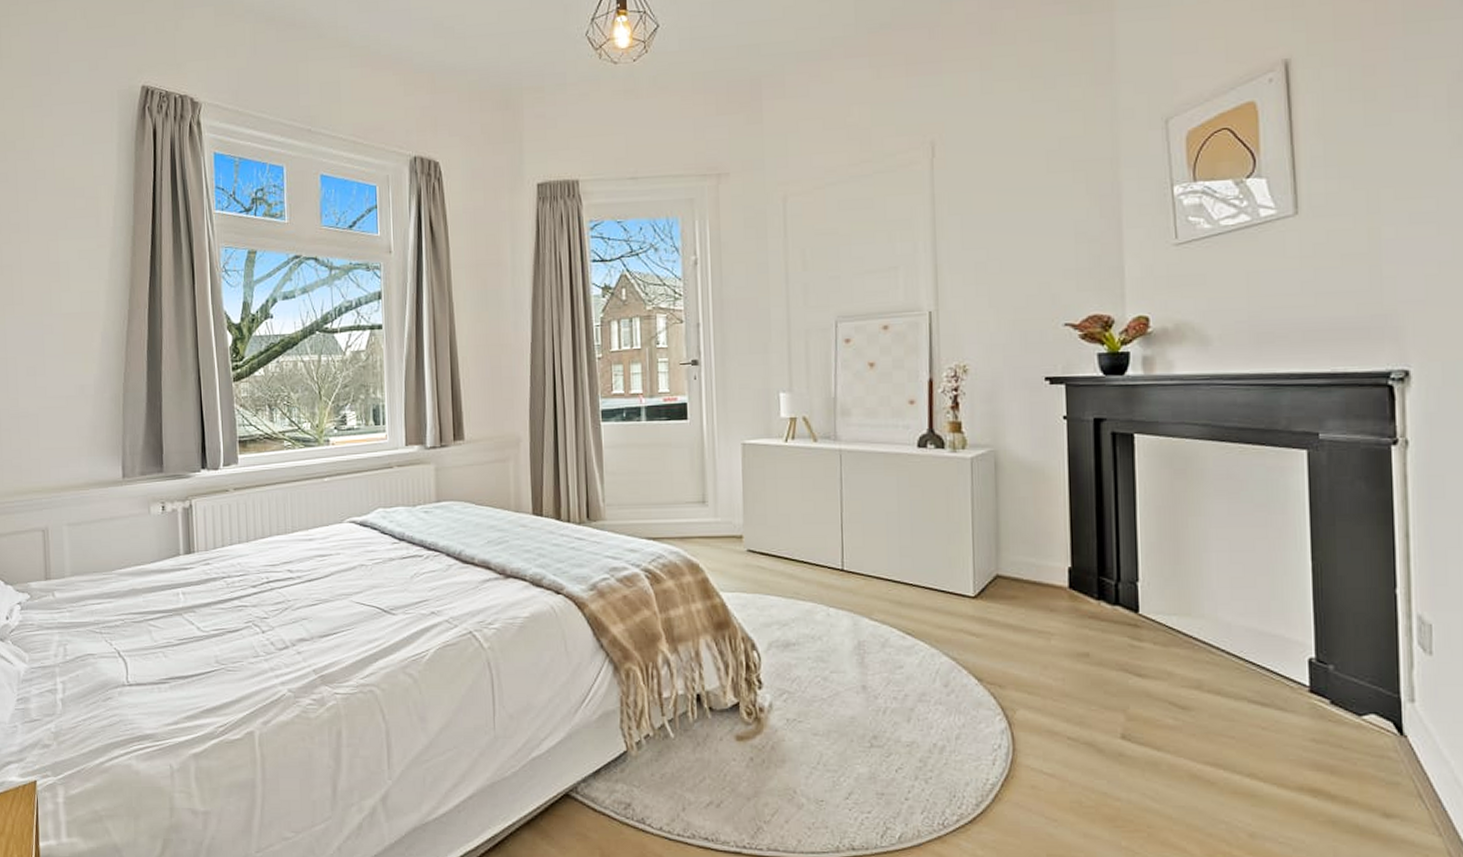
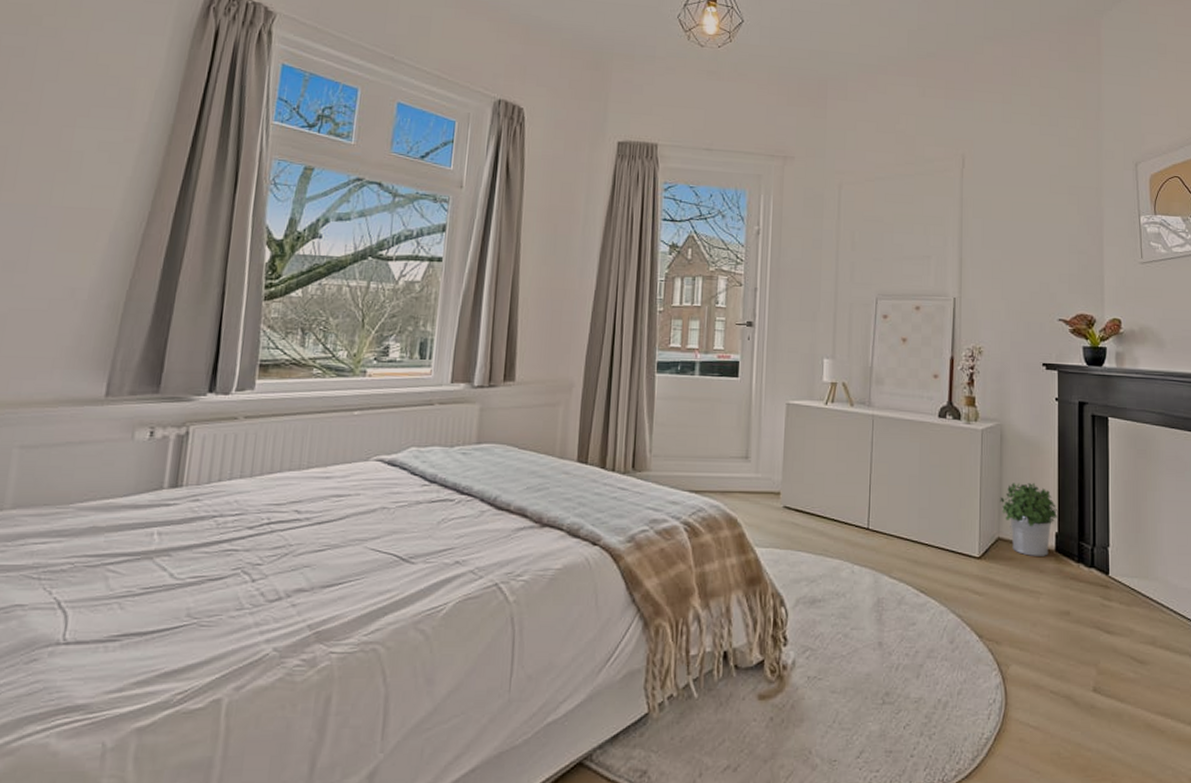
potted plant: none [997,514,1071,594] -> present [1000,483,1058,556]

